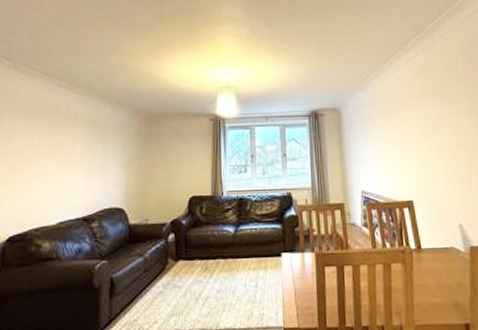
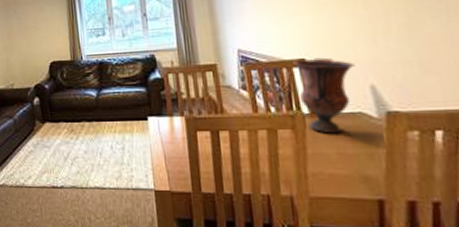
vase: none [404,200,448,266] -> present [293,57,355,134]

